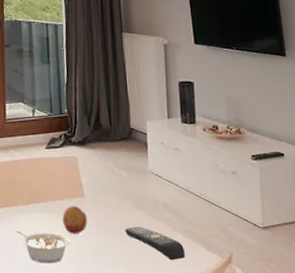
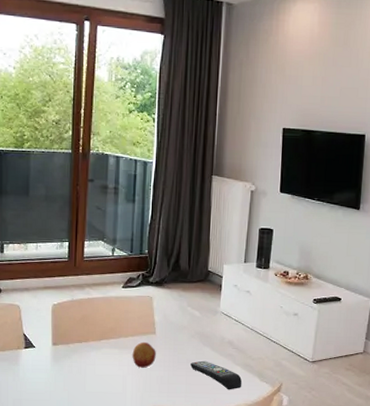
legume: present [16,230,70,264] -> none [85,364,137,394]

